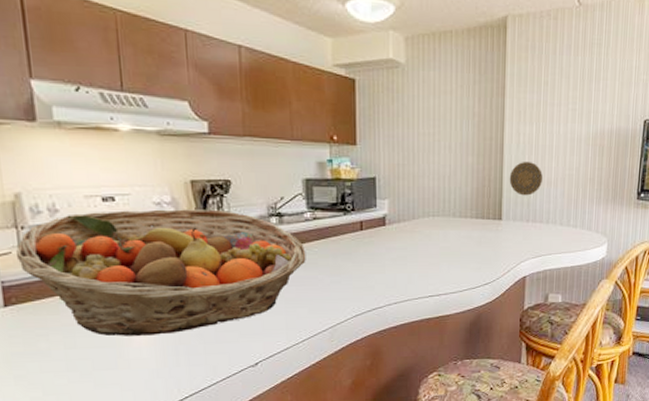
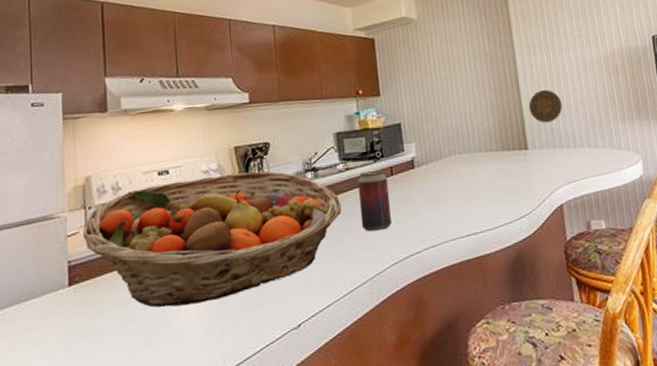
beverage can: none [324,224,358,283] -> present [357,170,392,232]

